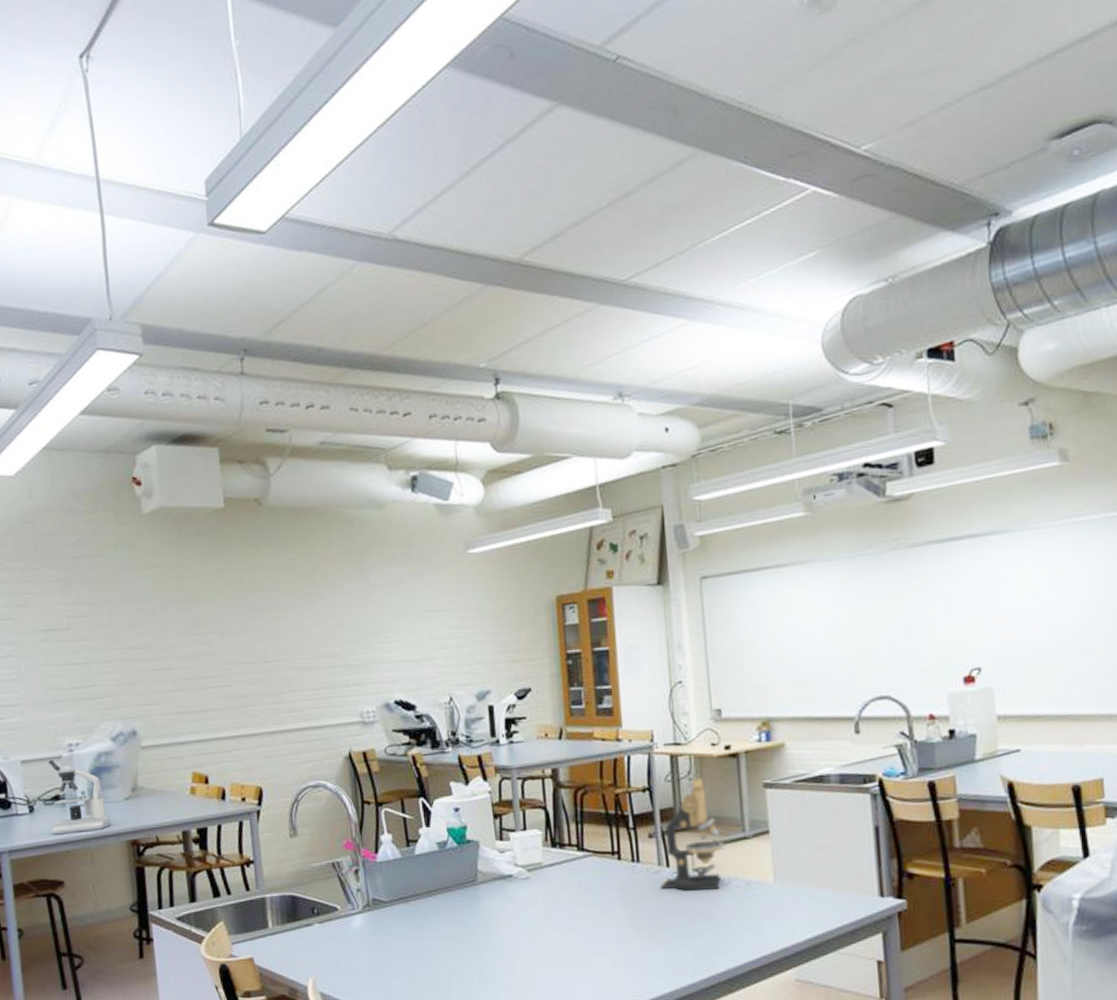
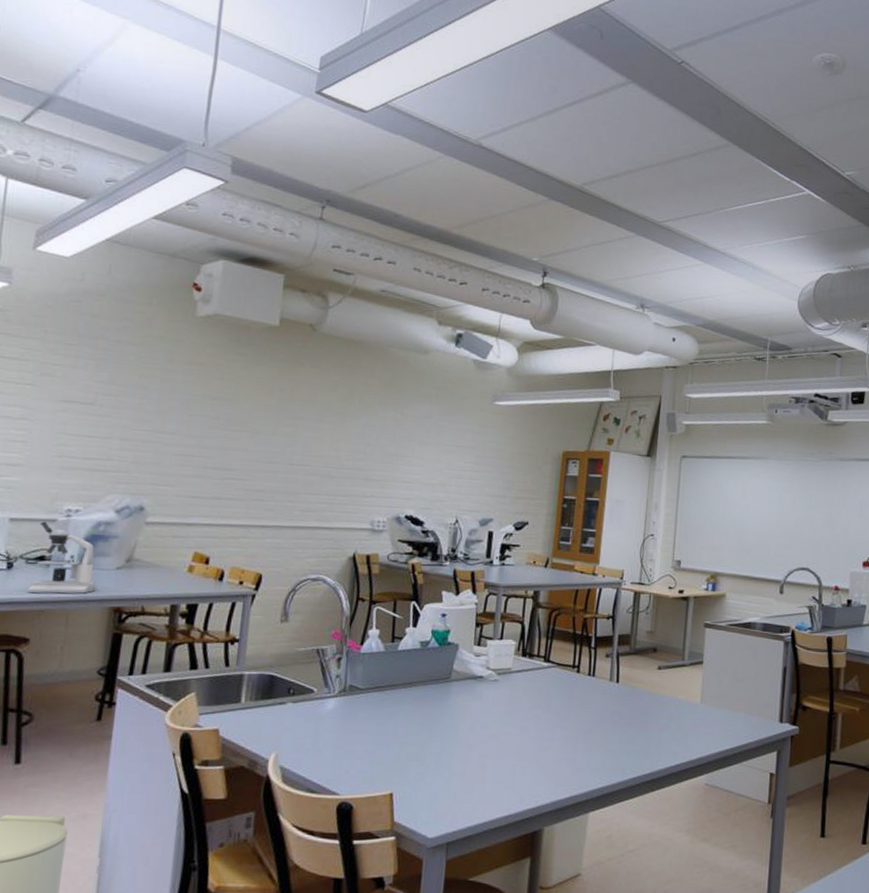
microscope: present [660,777,725,891] -> none [608,612,667,705]

